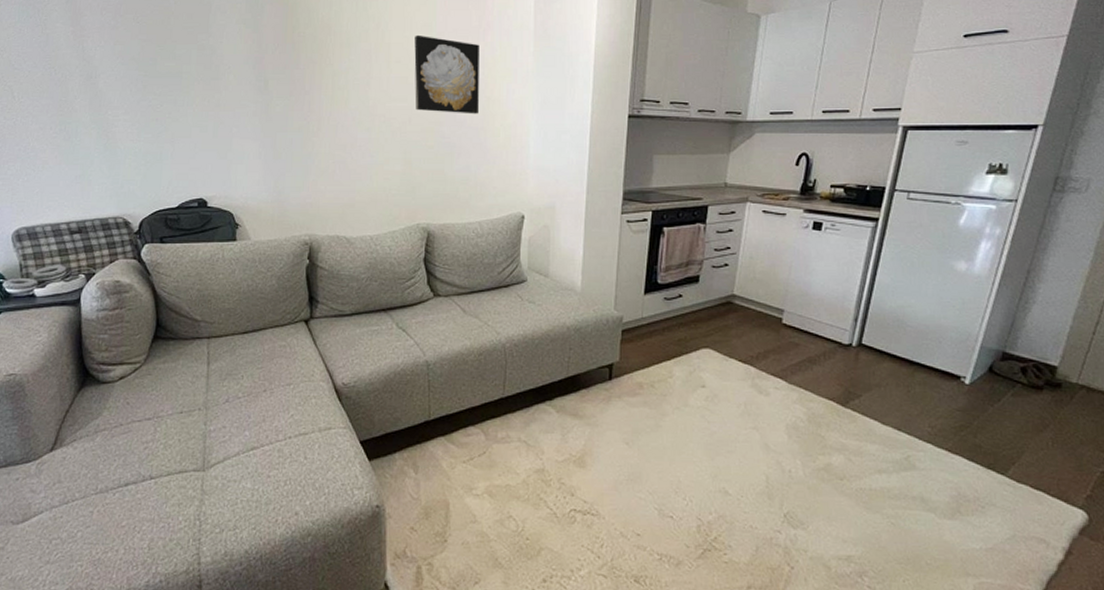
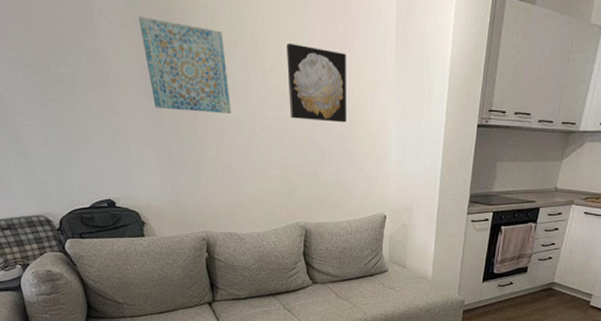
wall art: none [258,12,350,106] -> present [138,17,231,113]

